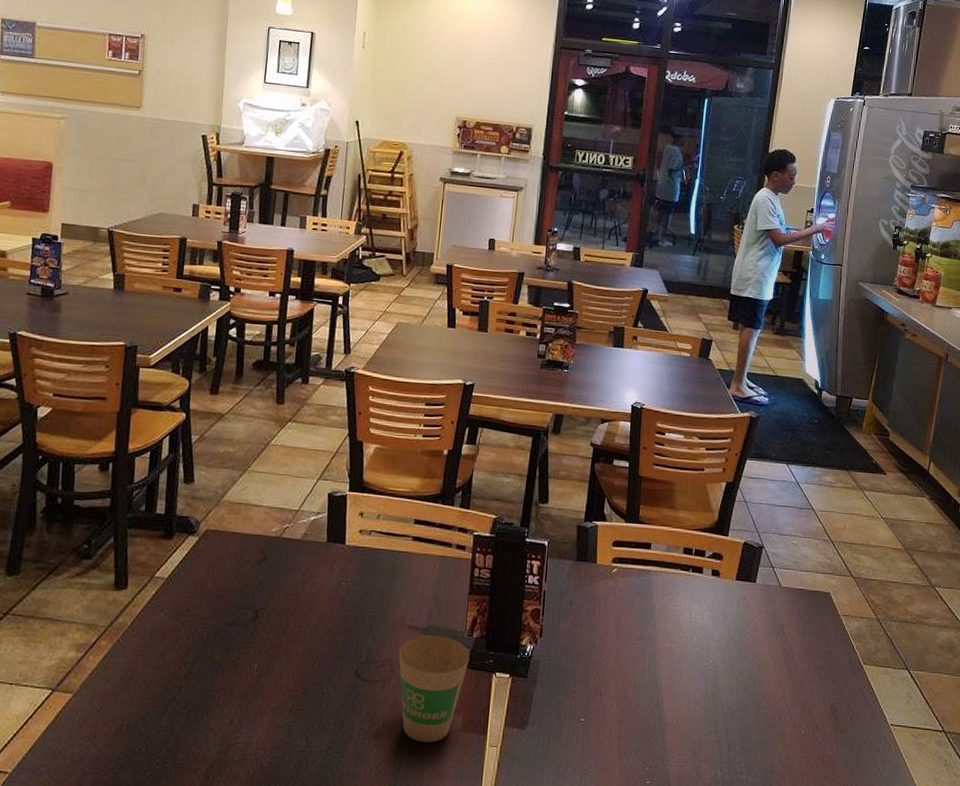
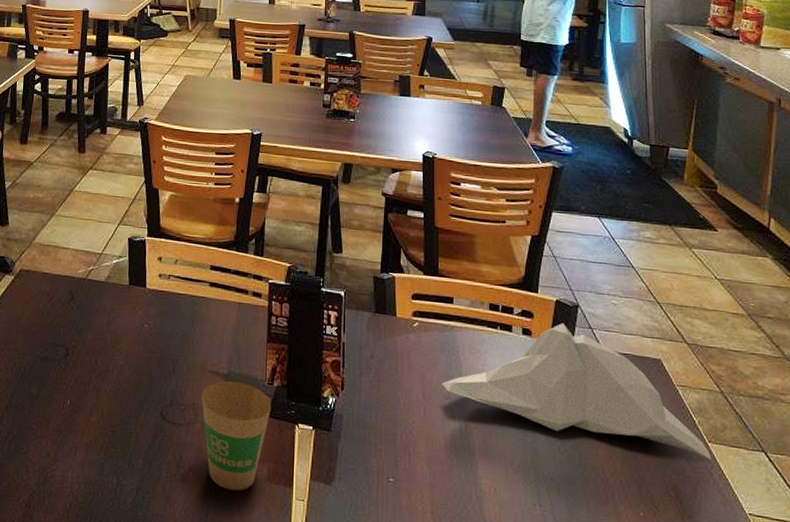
napkin: none [635,563,865,680] -> present [442,323,712,460]

